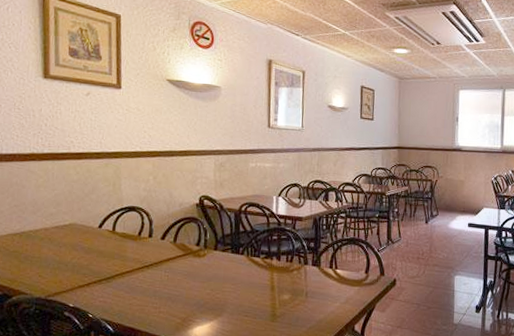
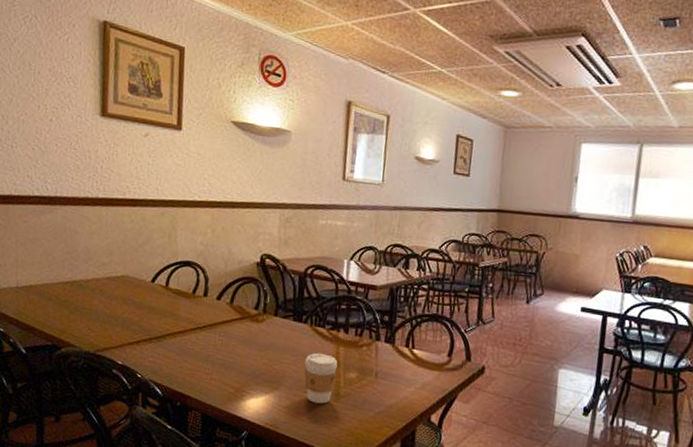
coffee cup: none [243,280,273,325] -> present [304,352,338,404]

